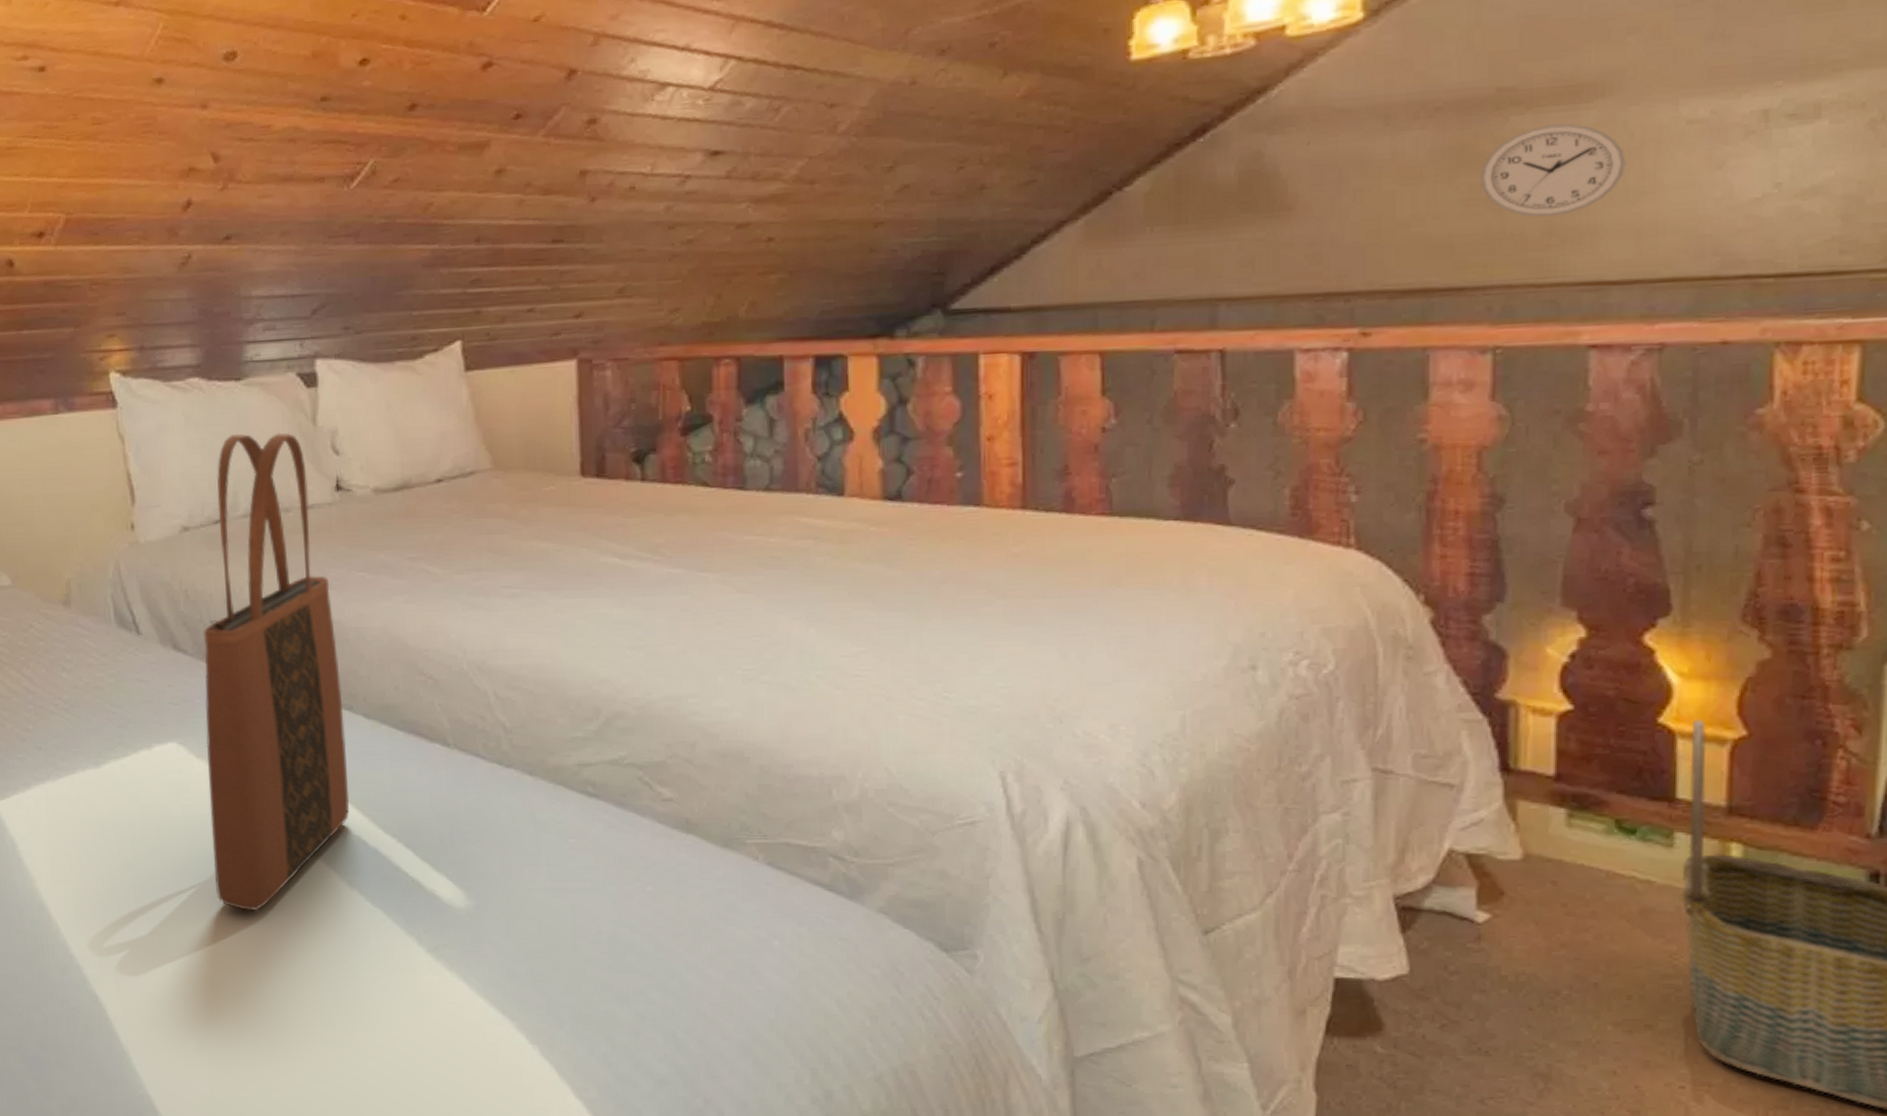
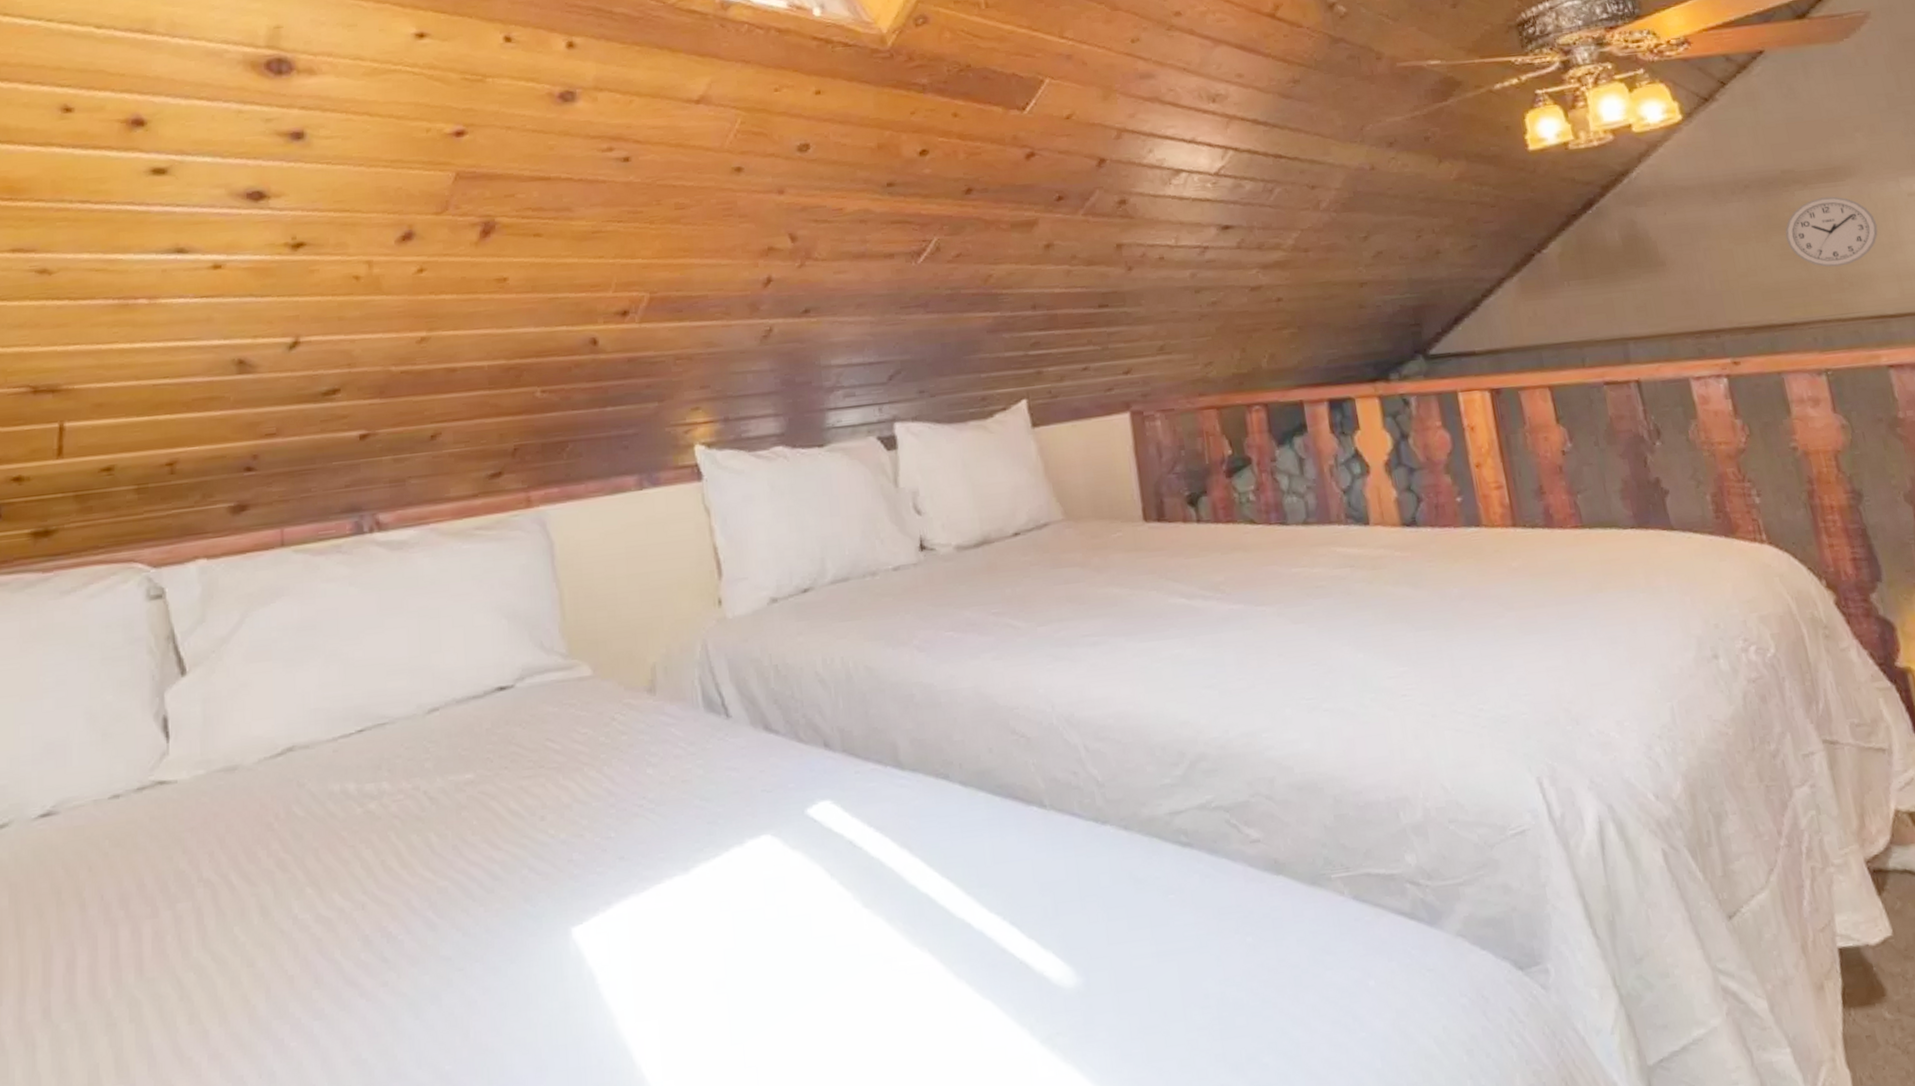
tote bag: present [203,432,350,912] -> none [794,496,952,1023]

